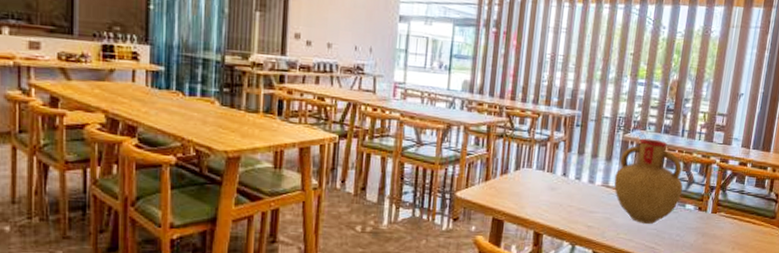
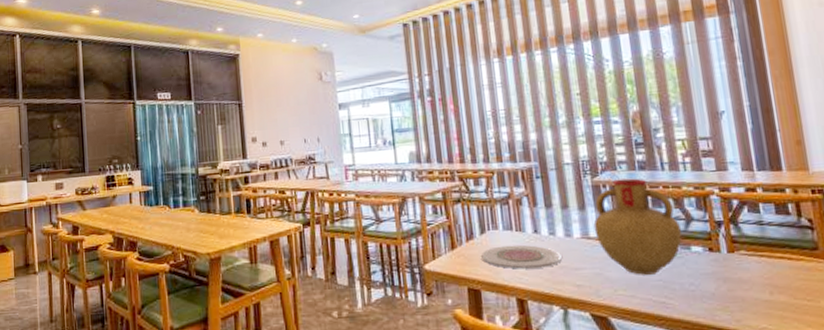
plate: none [511,183,581,208] -> present [481,244,562,269]

